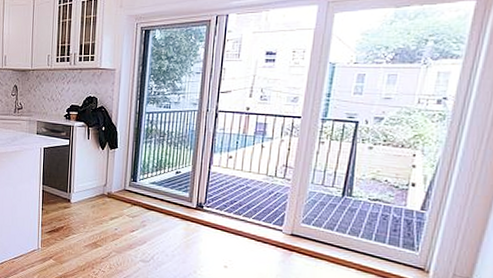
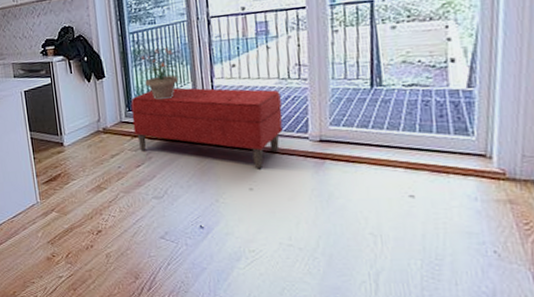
bench: none [134,166,266,251] -> present [130,87,283,169]
potted plant: none [149,130,183,177] -> present [140,47,180,101]

